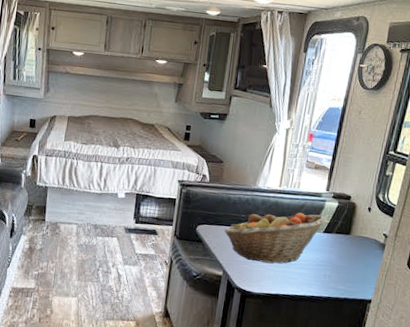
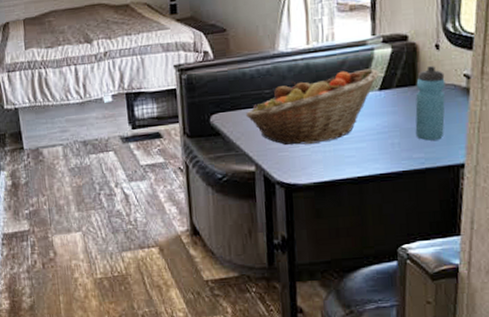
water bottle: none [342,222,371,279] -> present [415,66,446,141]

